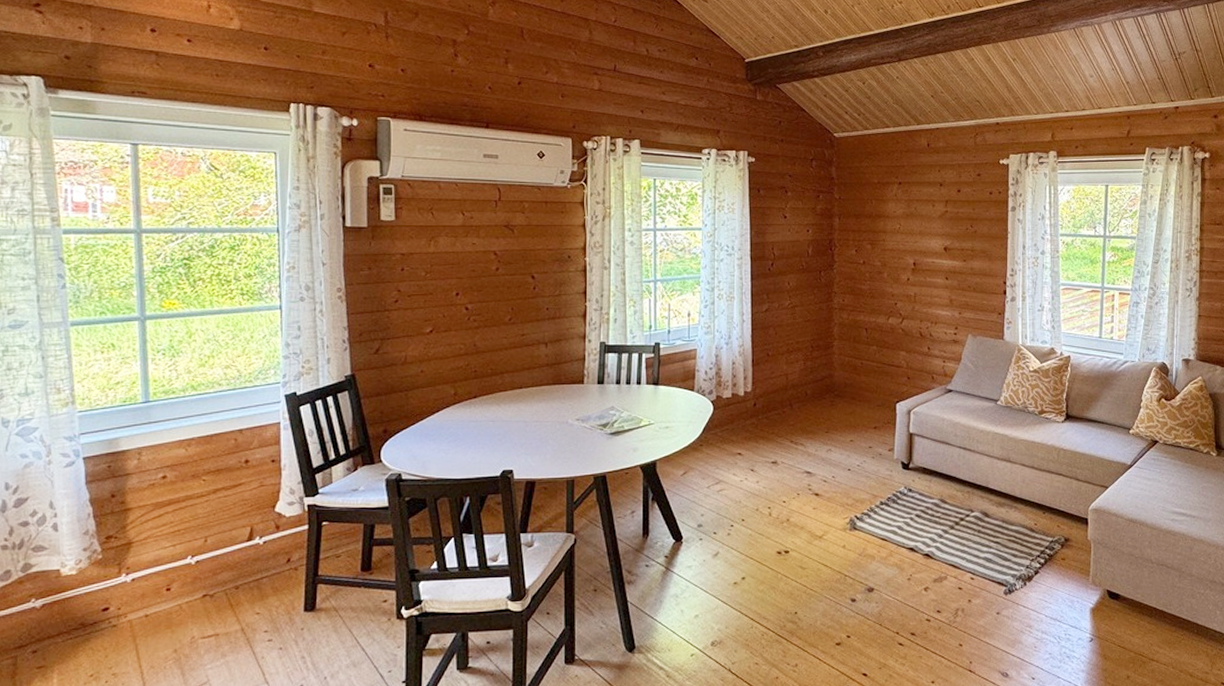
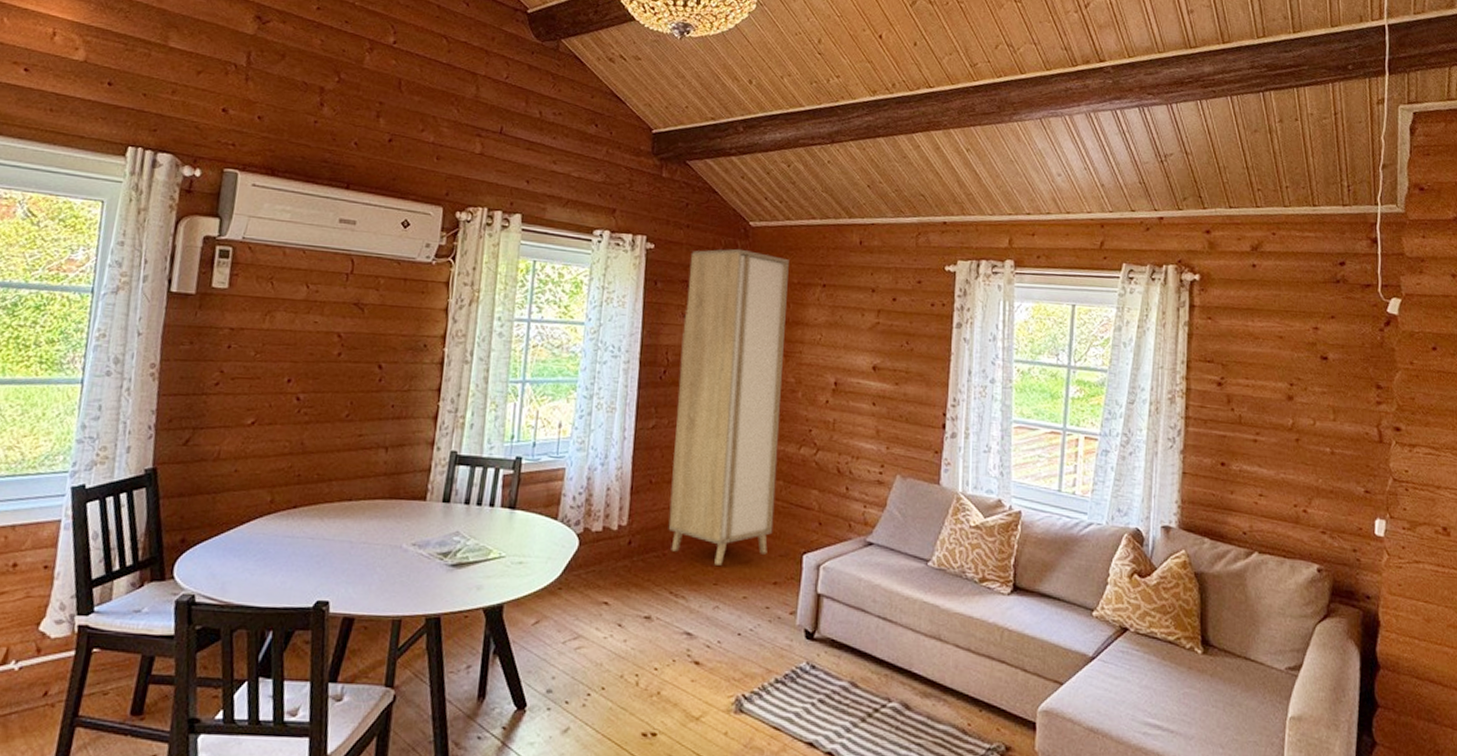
cabinet: none [784,157,871,417] -> present [668,248,789,565]

